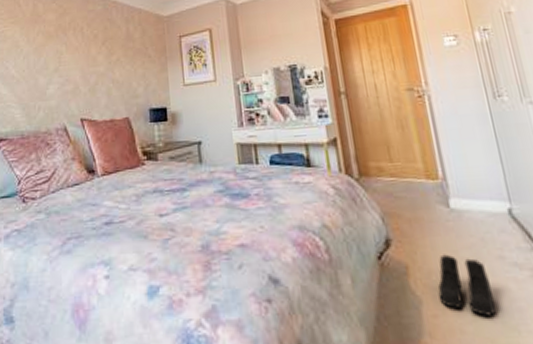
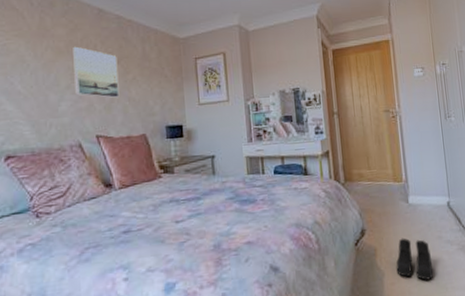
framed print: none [61,30,104,81] -> present [73,46,120,99]

